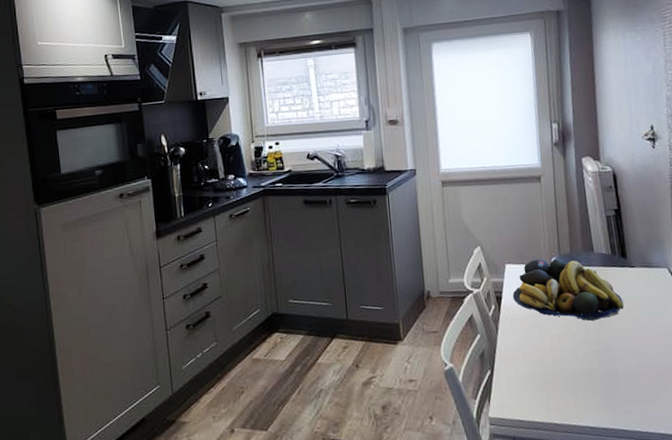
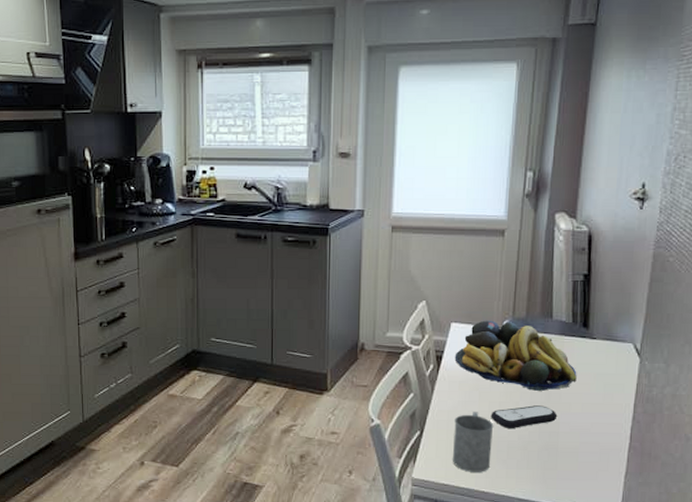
mug: none [520,346,559,406] -> present [452,412,494,472]
remote control: none [552,334,613,359] -> present [490,405,558,428]

